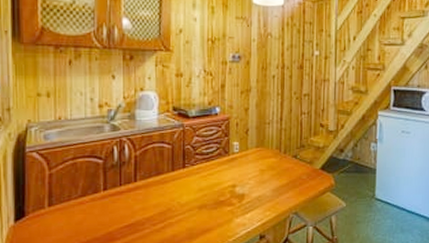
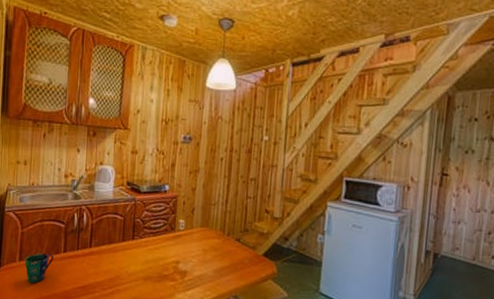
cup: none [56,194,92,230] -> present [25,252,54,283]

